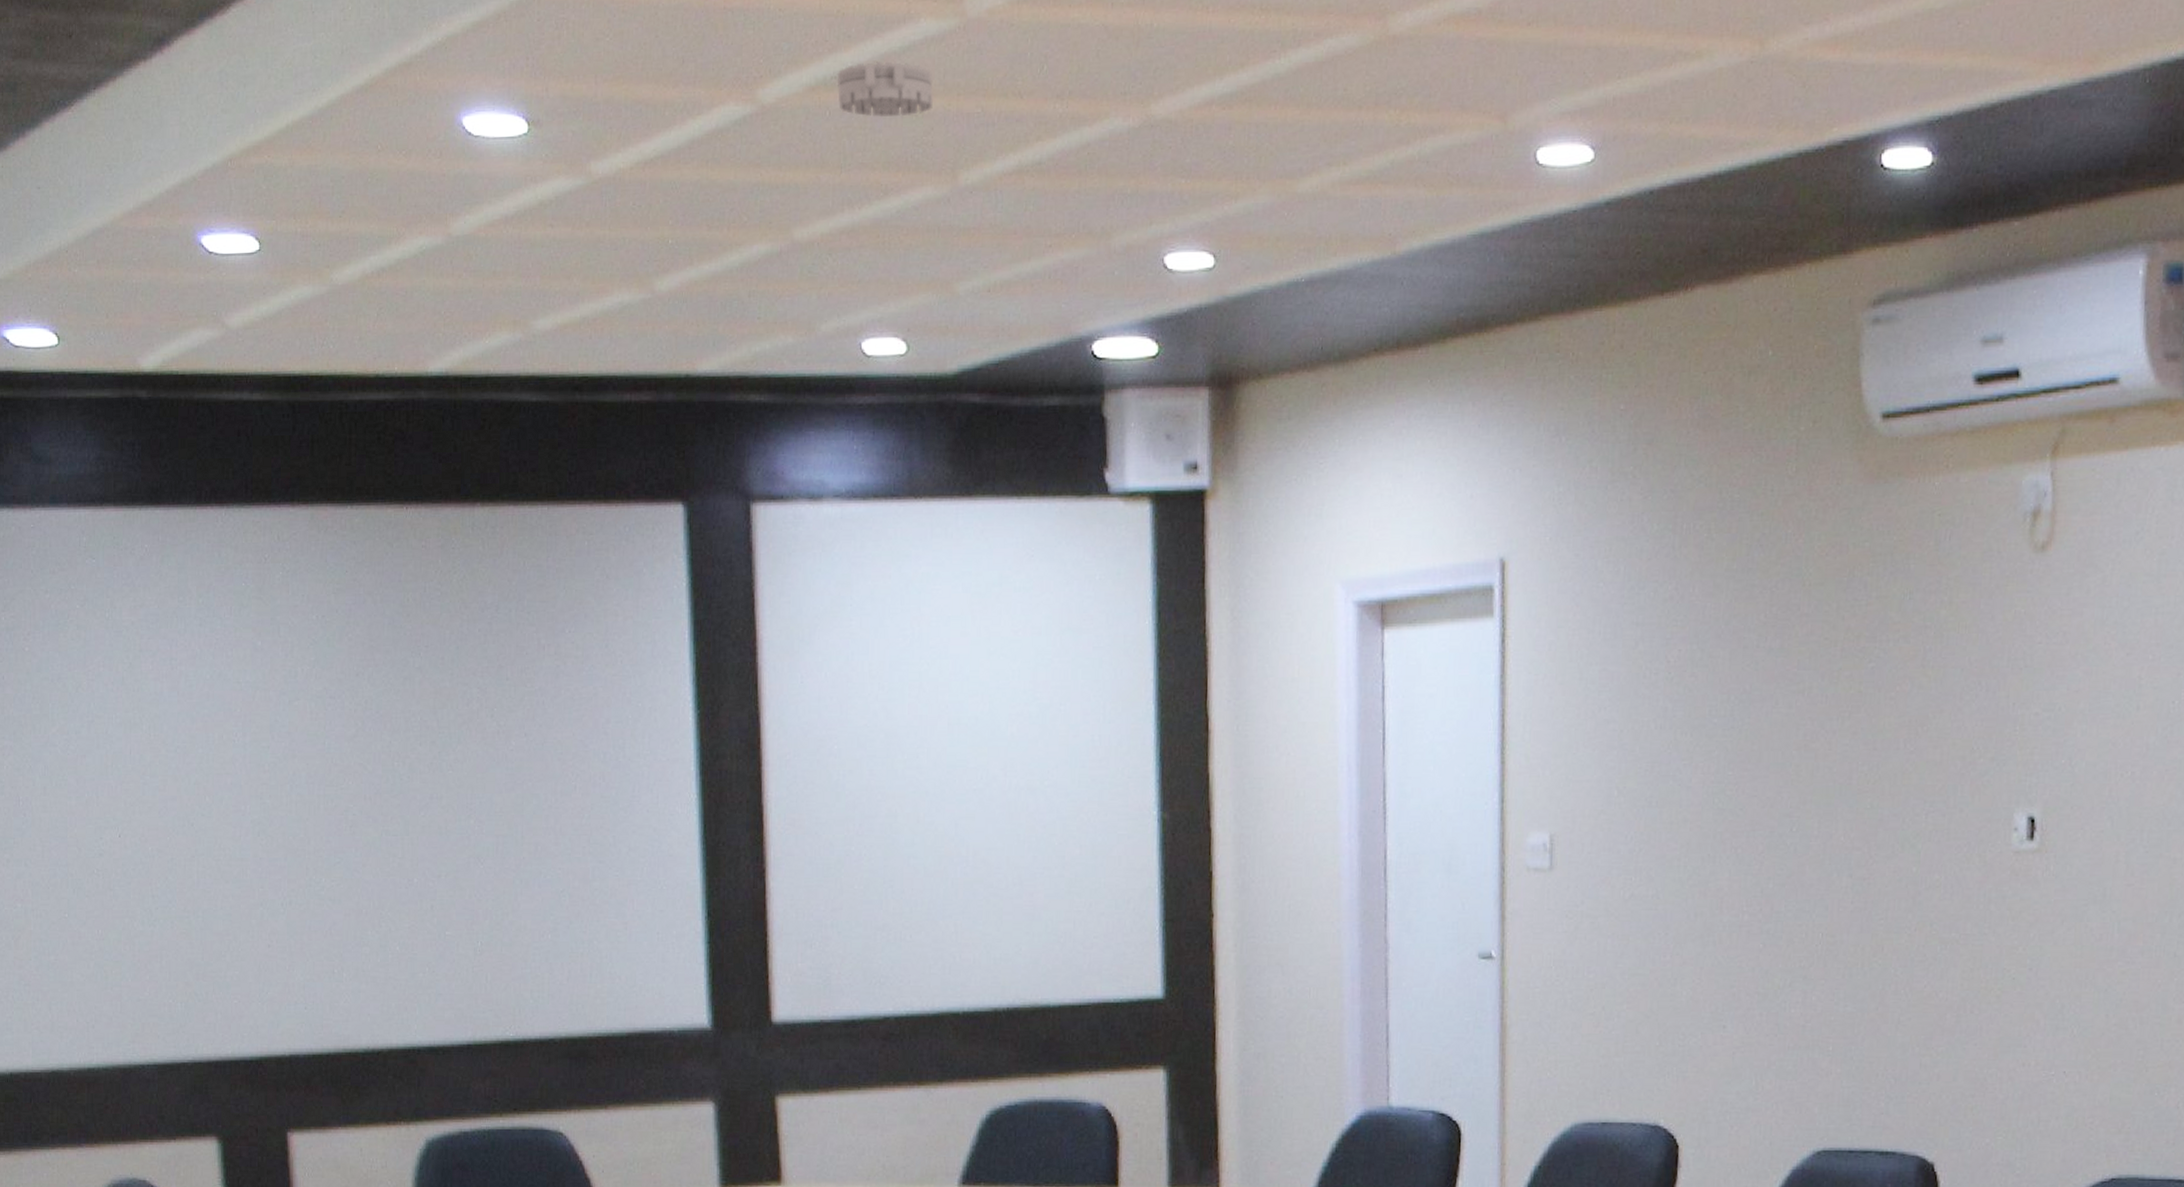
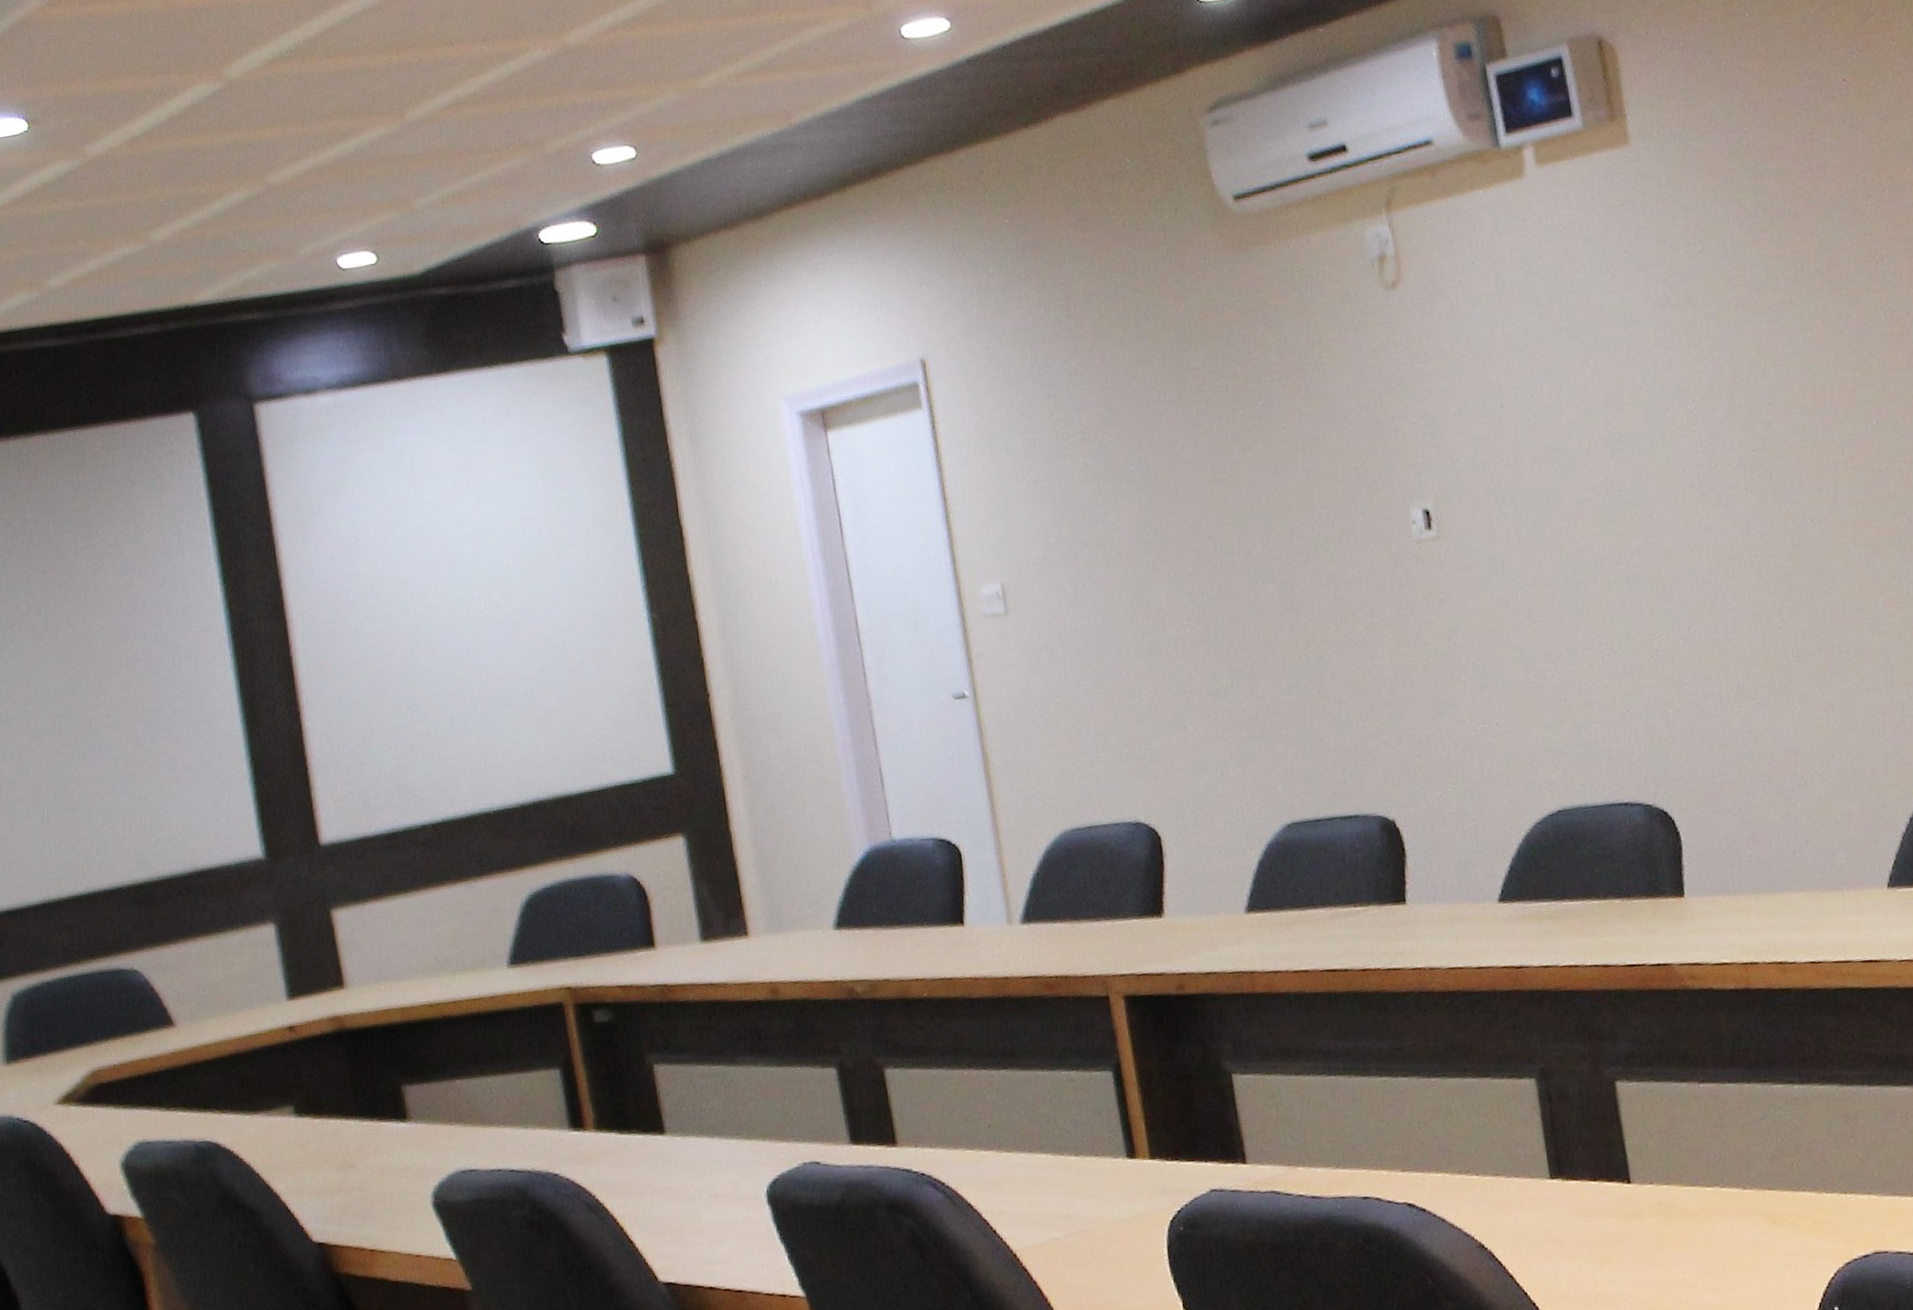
smoke detector: present [836,61,933,118] -> none [291,31,377,78]

